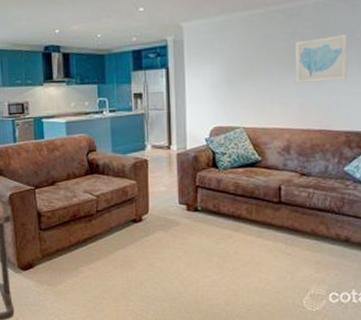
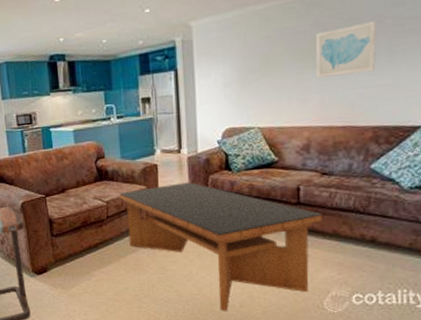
coffee table: none [109,178,301,310] -> present [119,182,322,311]

